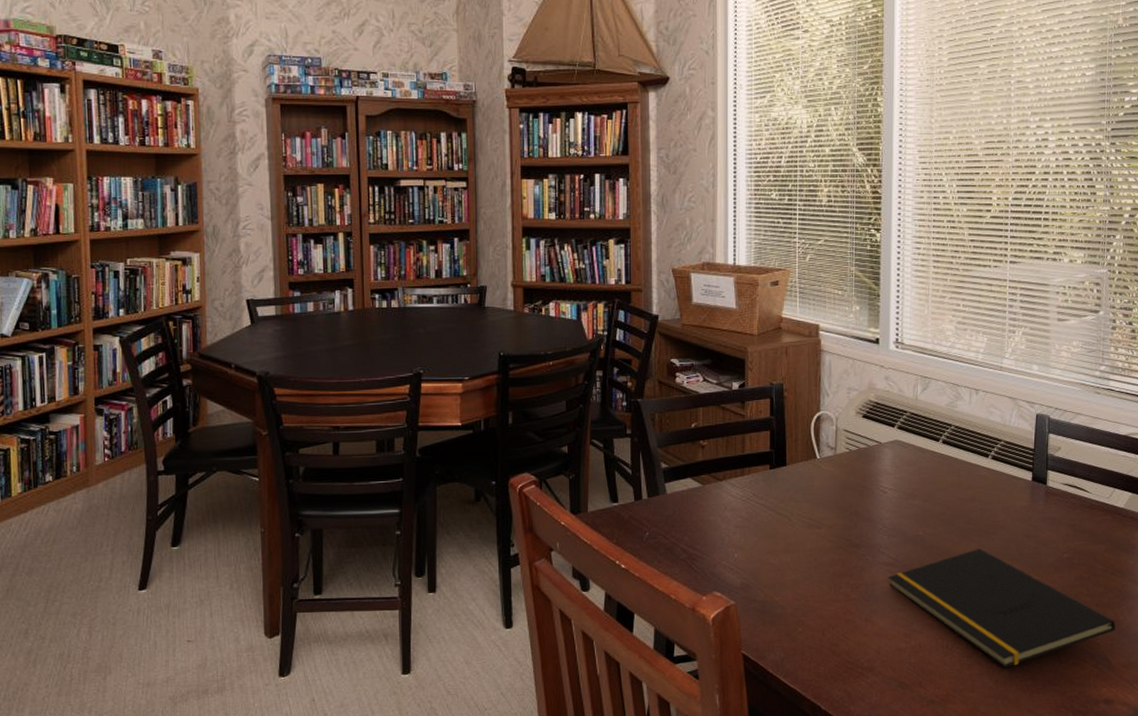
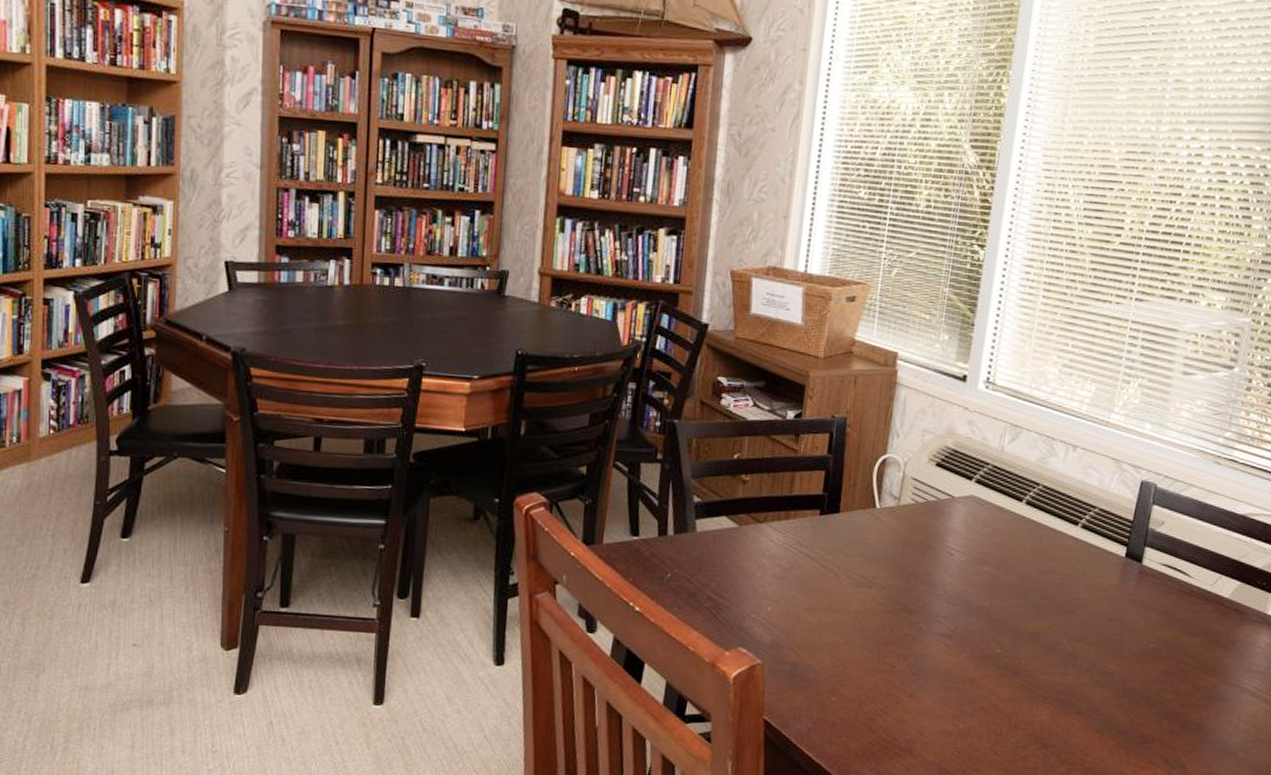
notepad: present [889,549,1116,668] -> none [943,628,1199,764]

